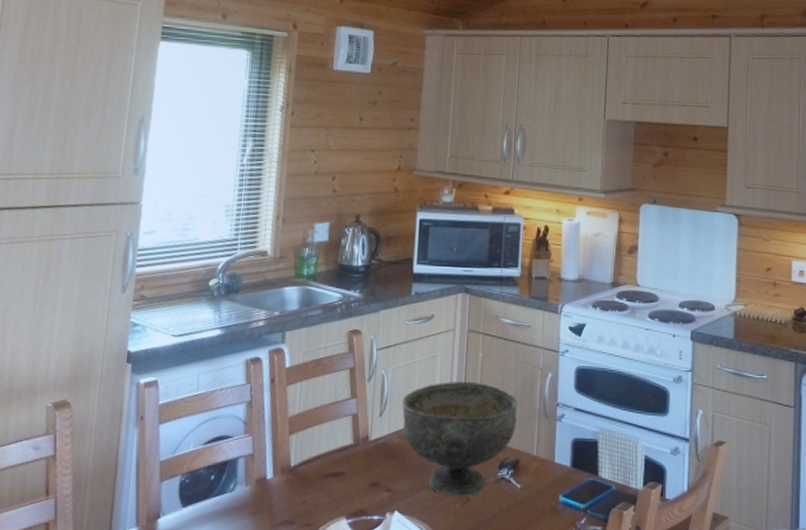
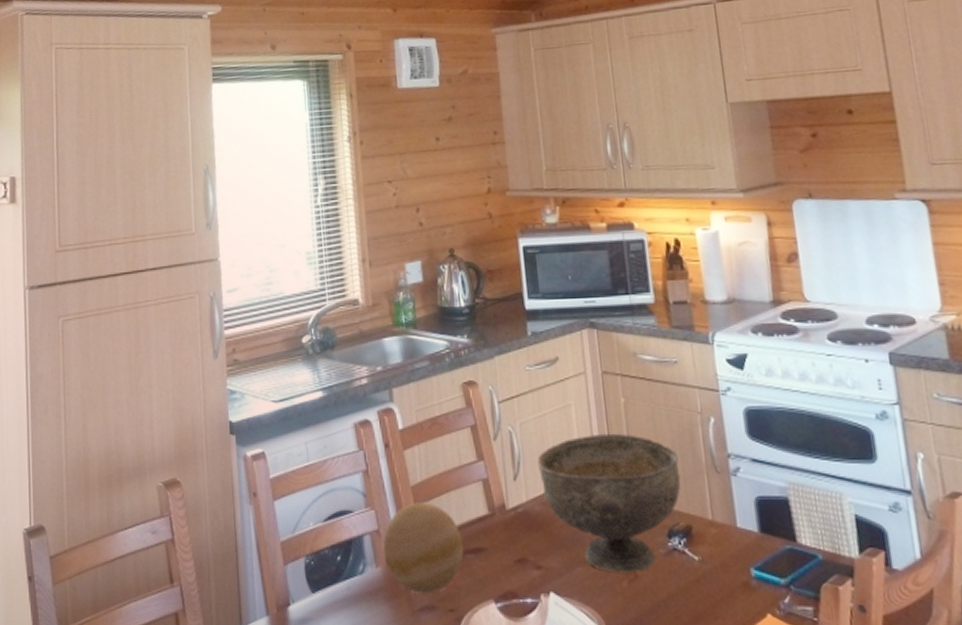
decorative ball: none [254,431,327,510] -> present [383,502,464,594]

